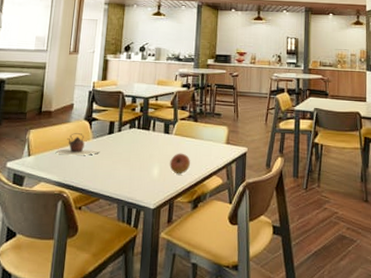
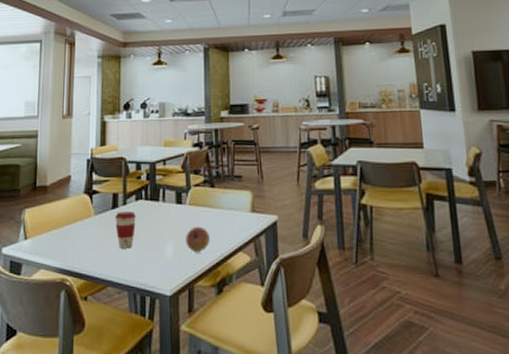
teapot: present [55,133,100,156] -> none [54,210,104,237]
coffee cup: none [110,137,130,168] -> present [115,212,137,249]

